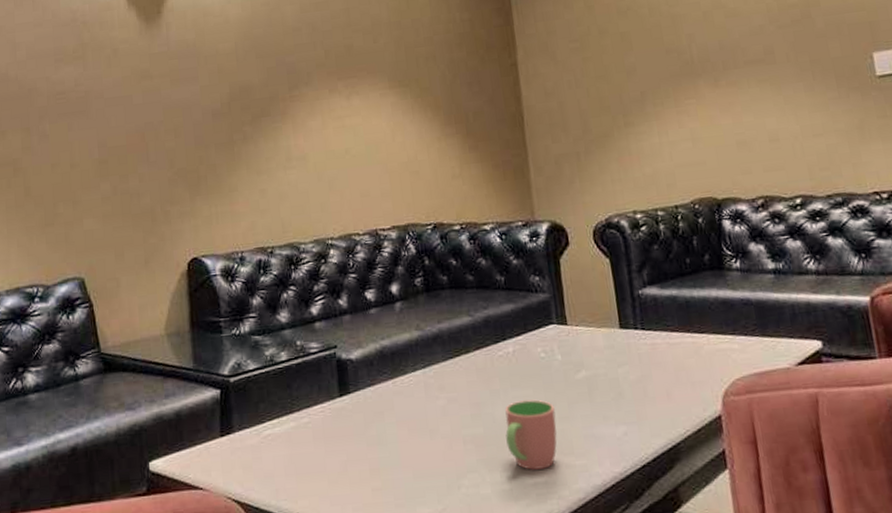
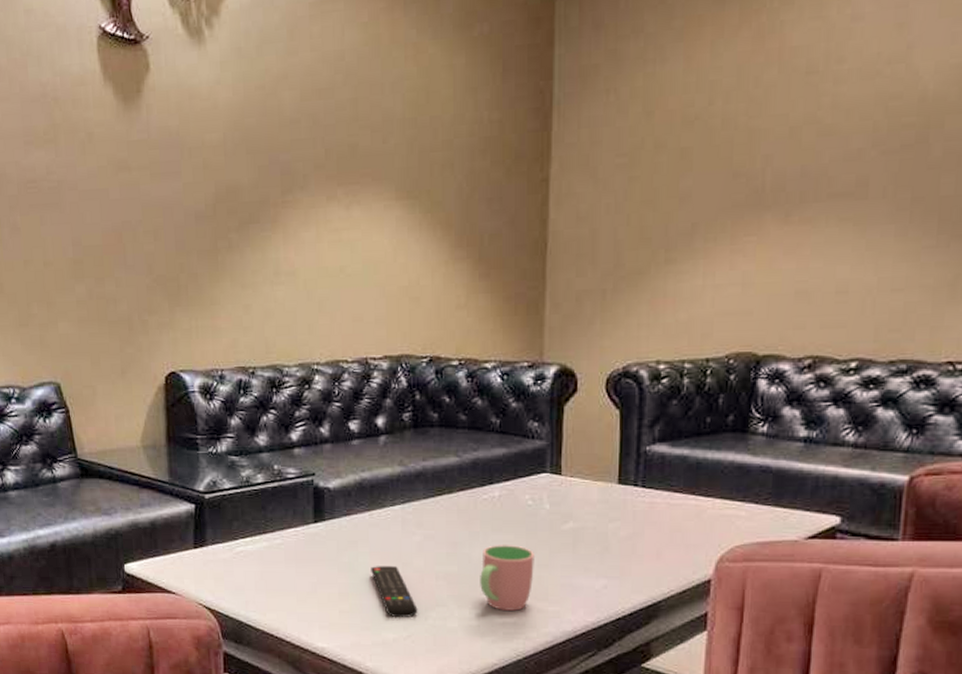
remote control: none [399,434,450,491] -> present [371,566,418,618]

